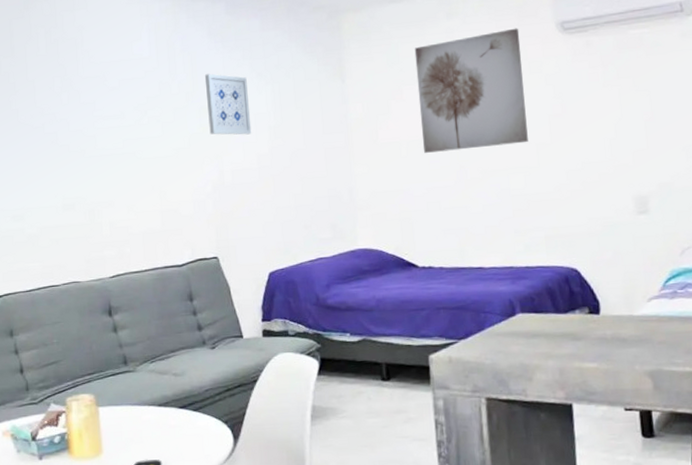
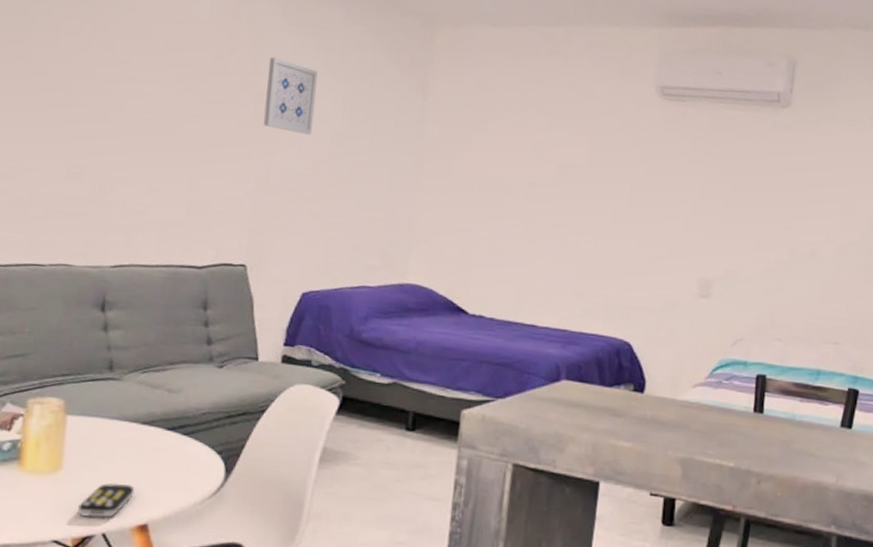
wall art: present [414,28,528,153] -> none [497,79,619,204]

